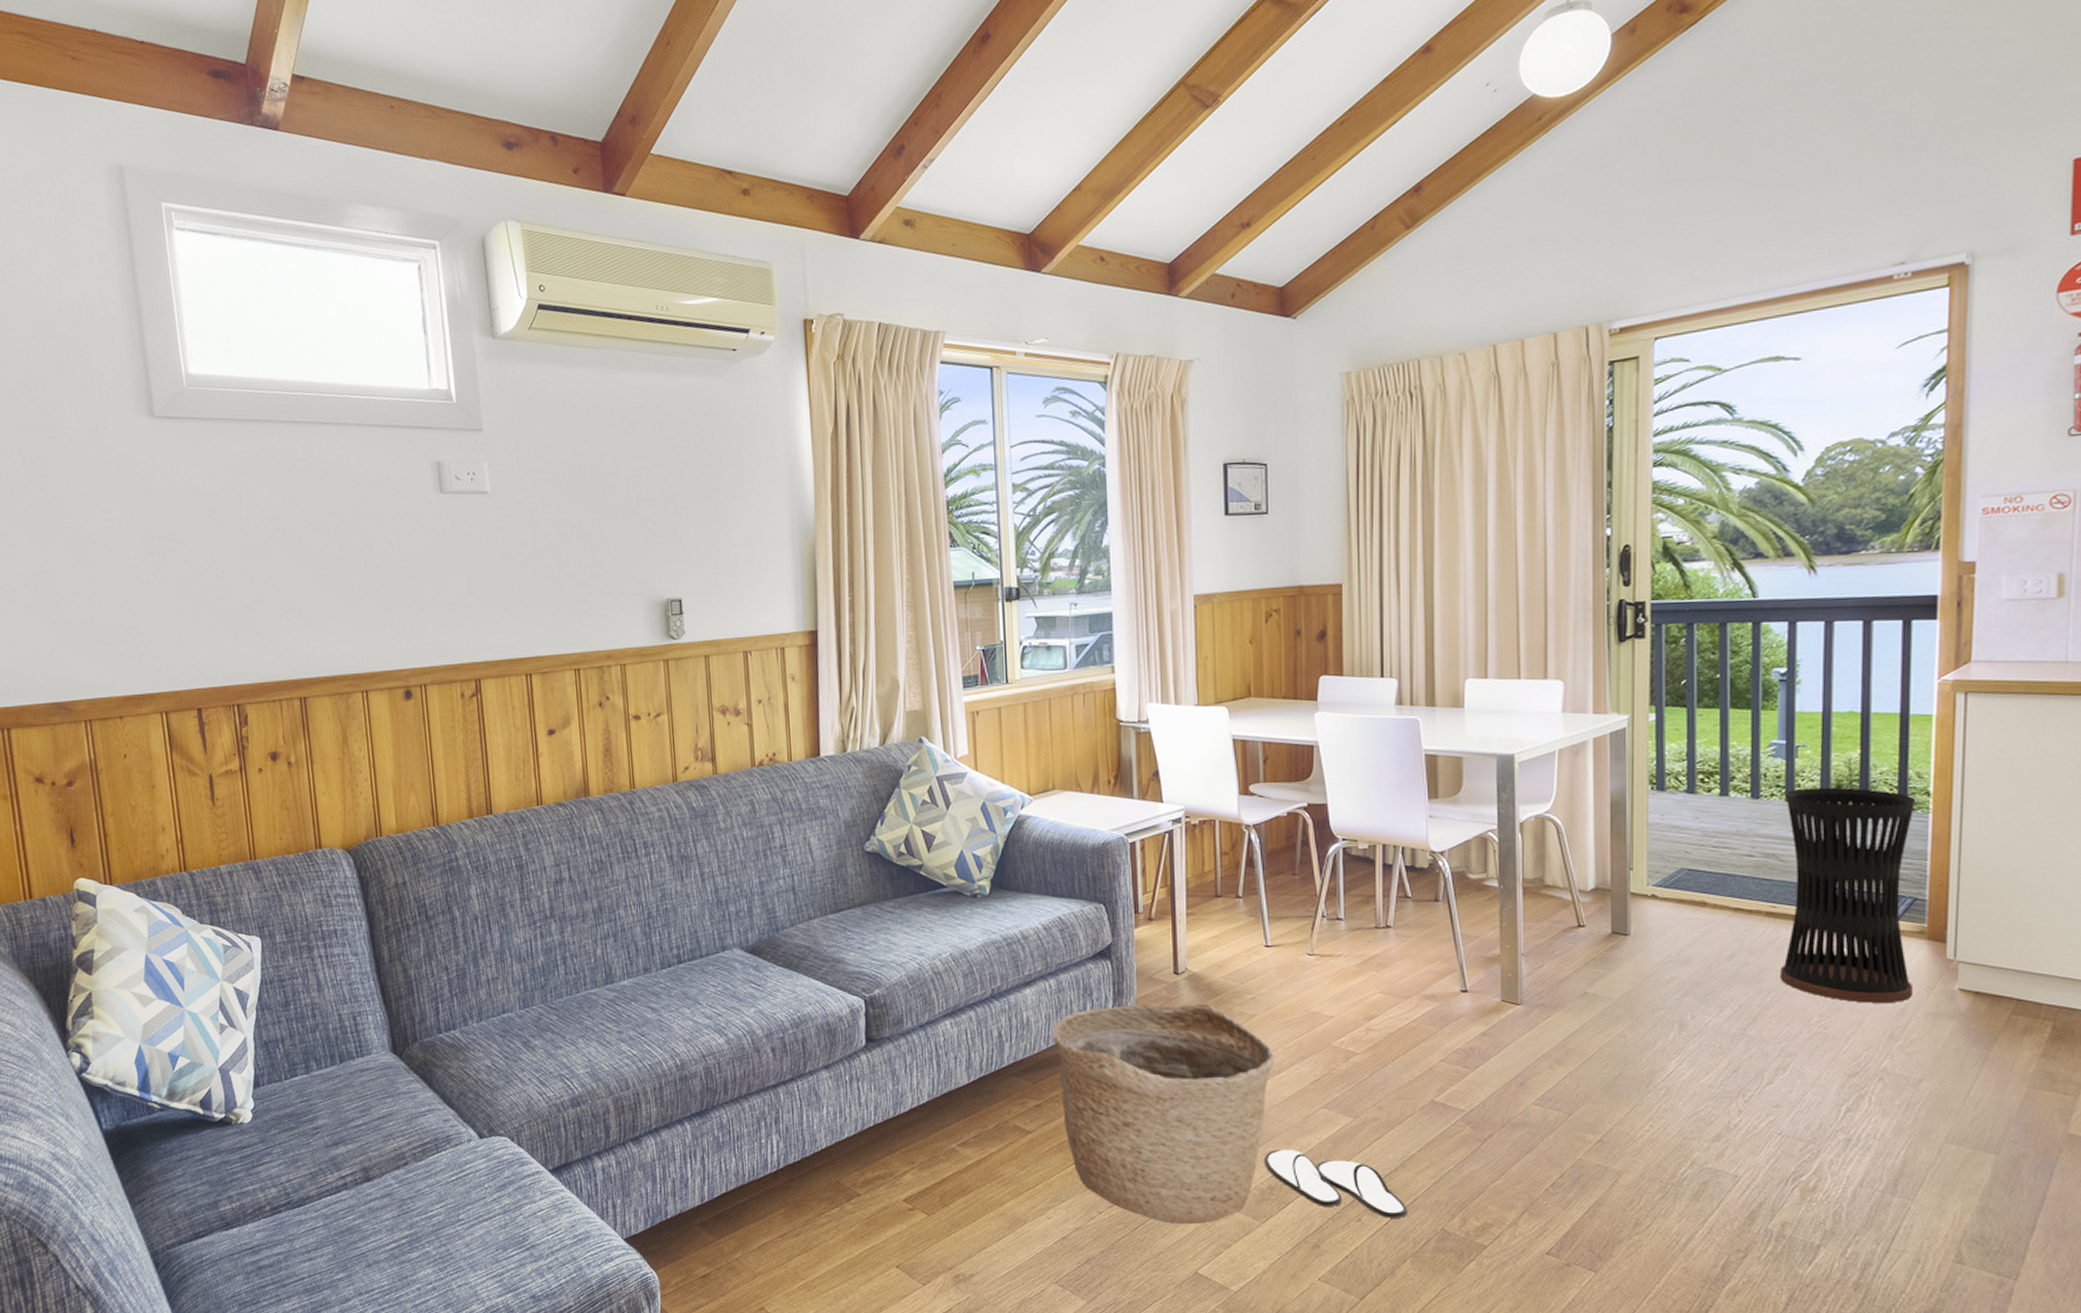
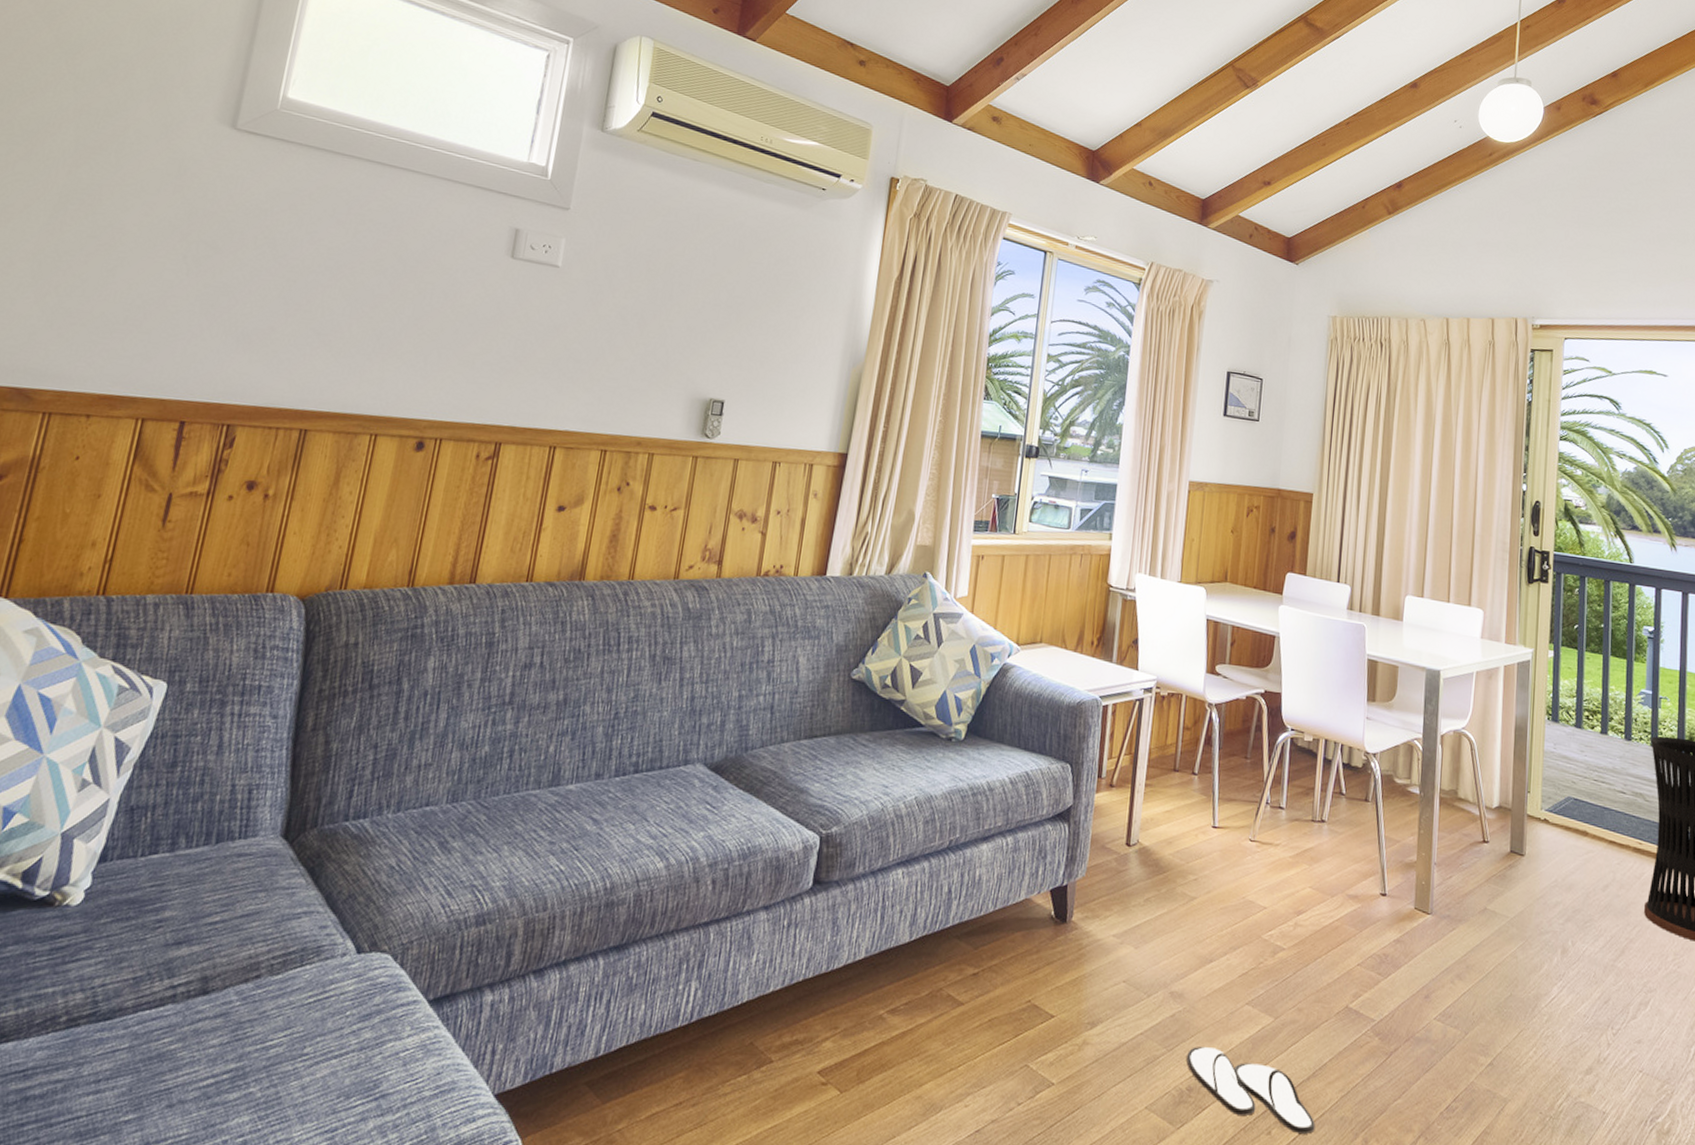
basket: present [1053,1003,1275,1225] -> none [998,873,1209,1126]

